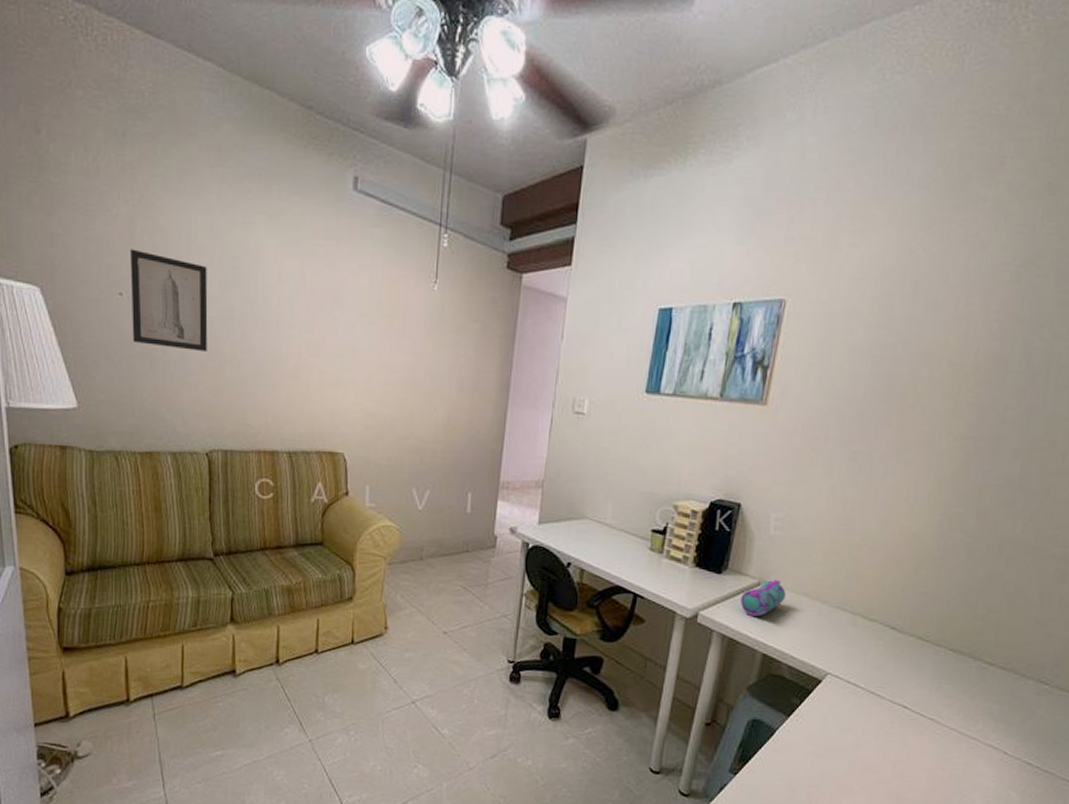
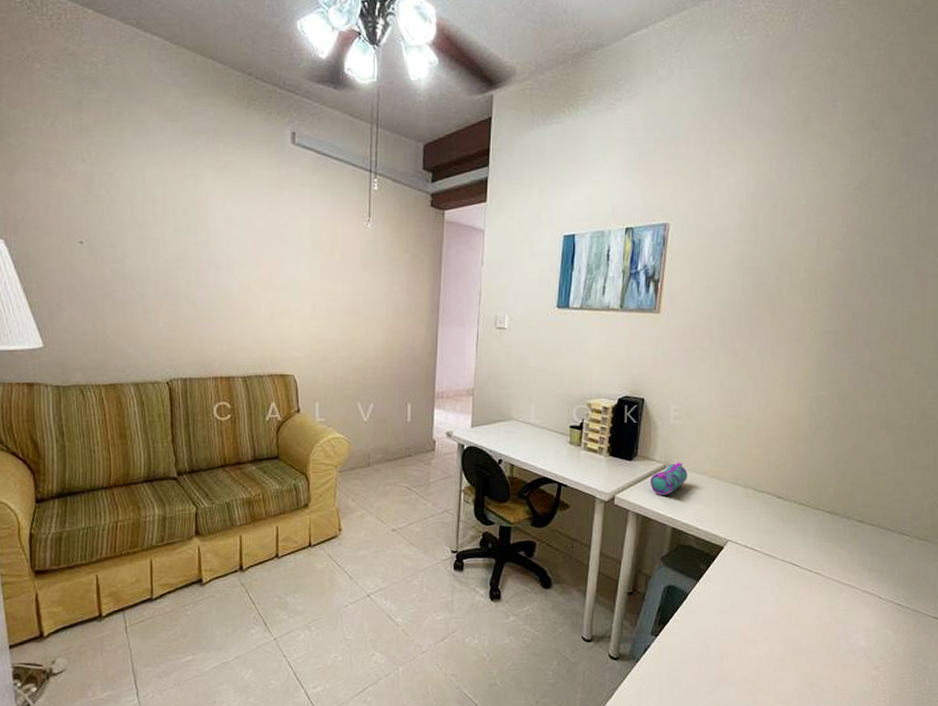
wall art: present [131,249,208,353] -> none [89,202,164,292]

